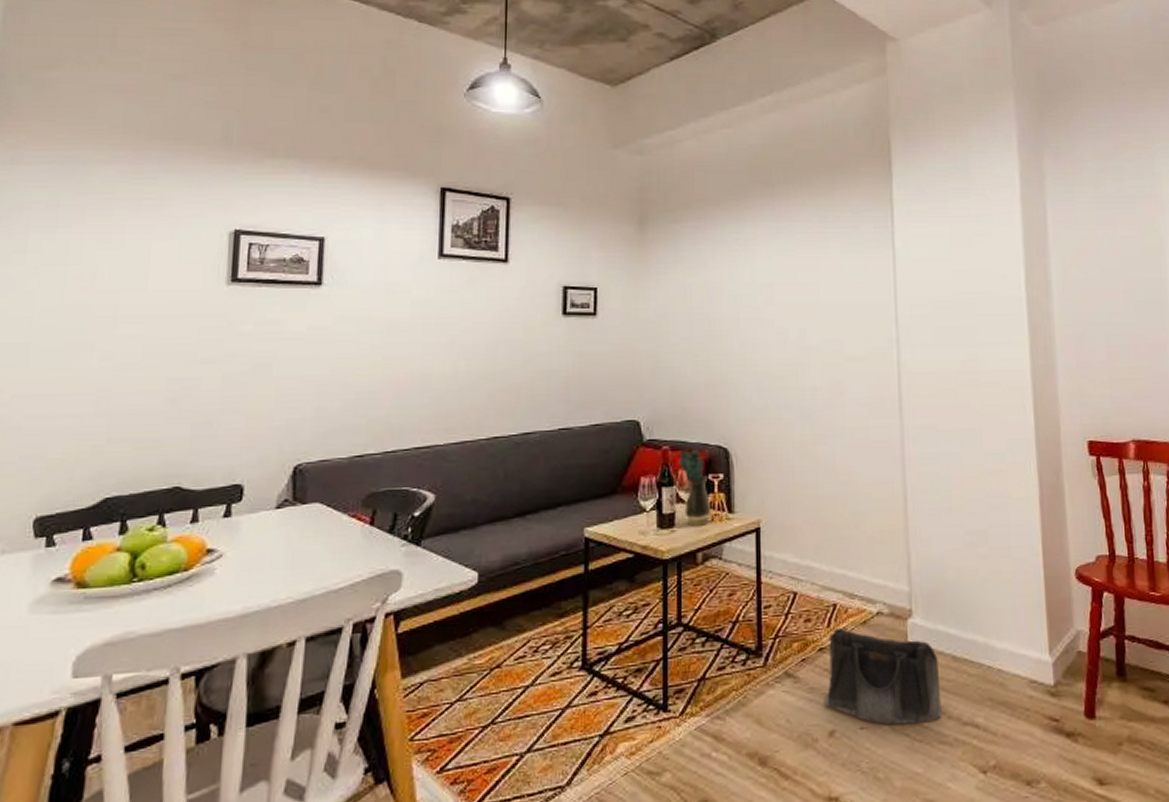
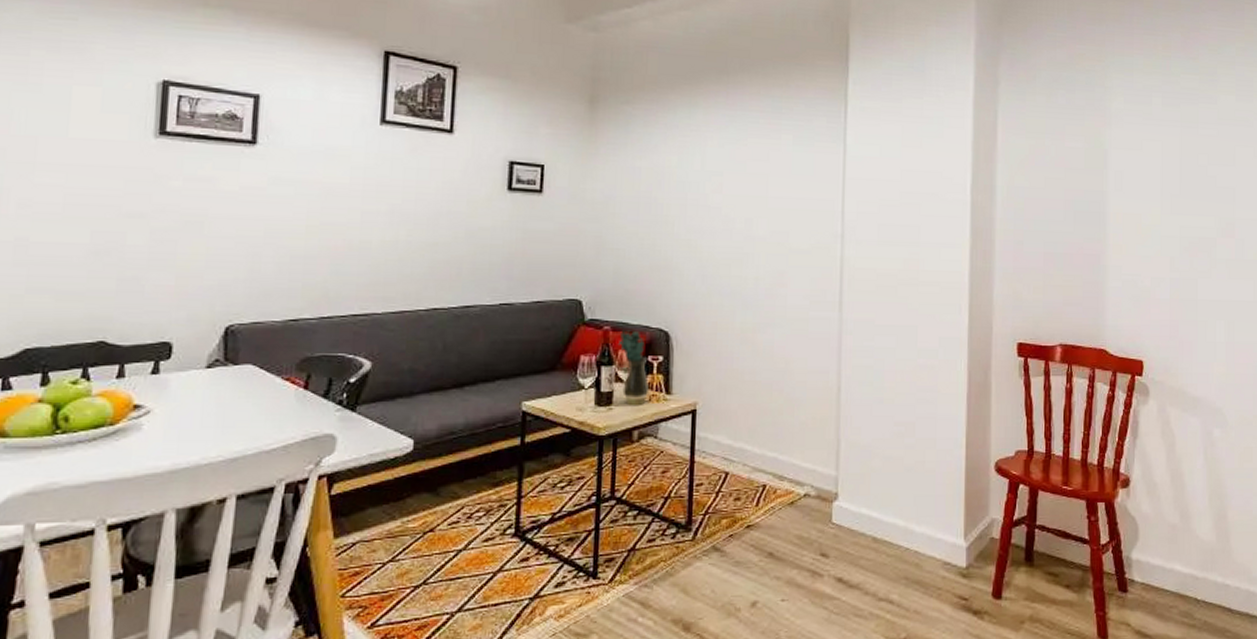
saddlebag: present [823,627,942,726] -> none [747,507,860,599]

